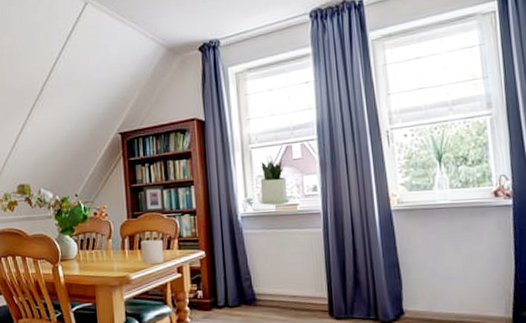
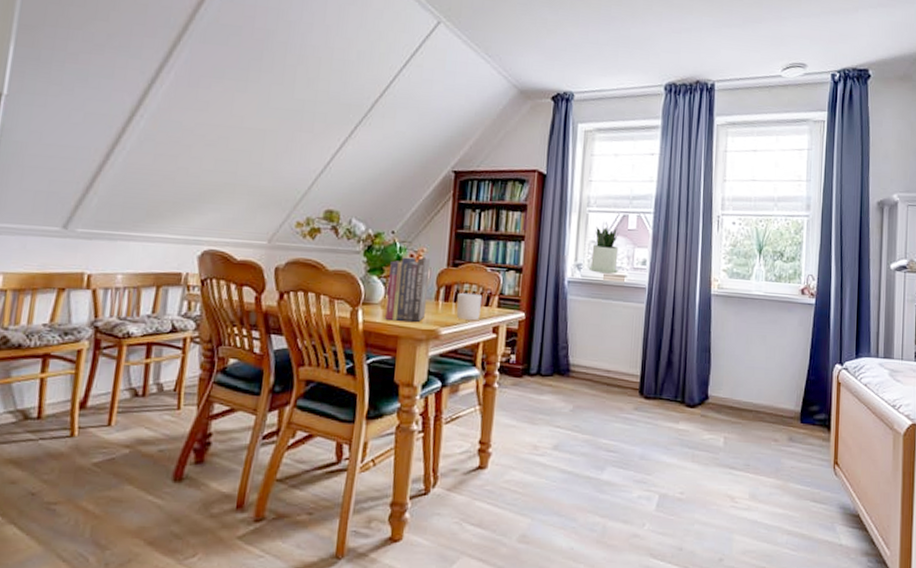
books: none [78,214,116,272] -> present [385,257,431,322]
picture frame: present [143,185,165,213] -> none [467,234,492,265]

